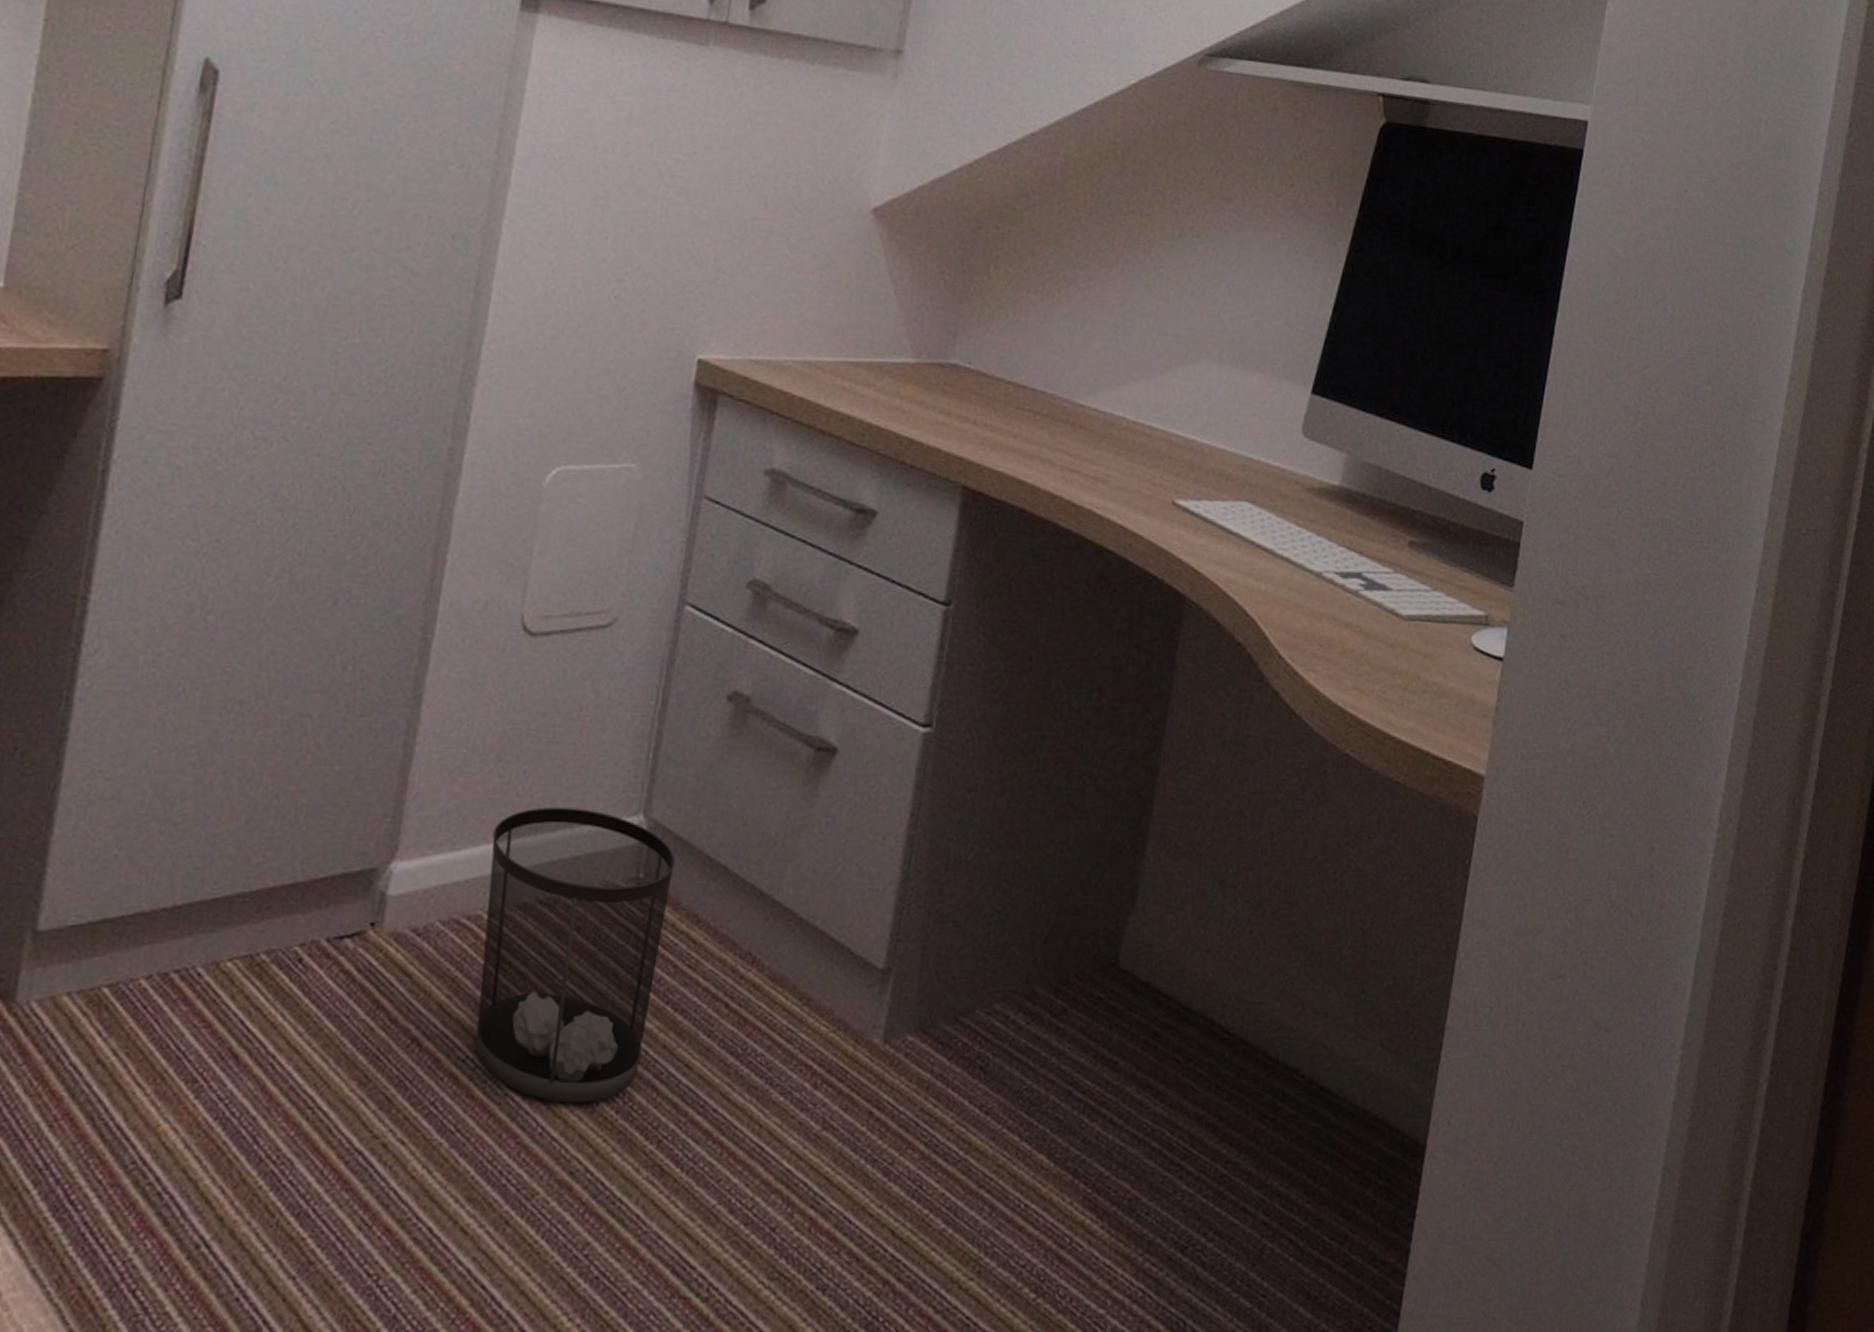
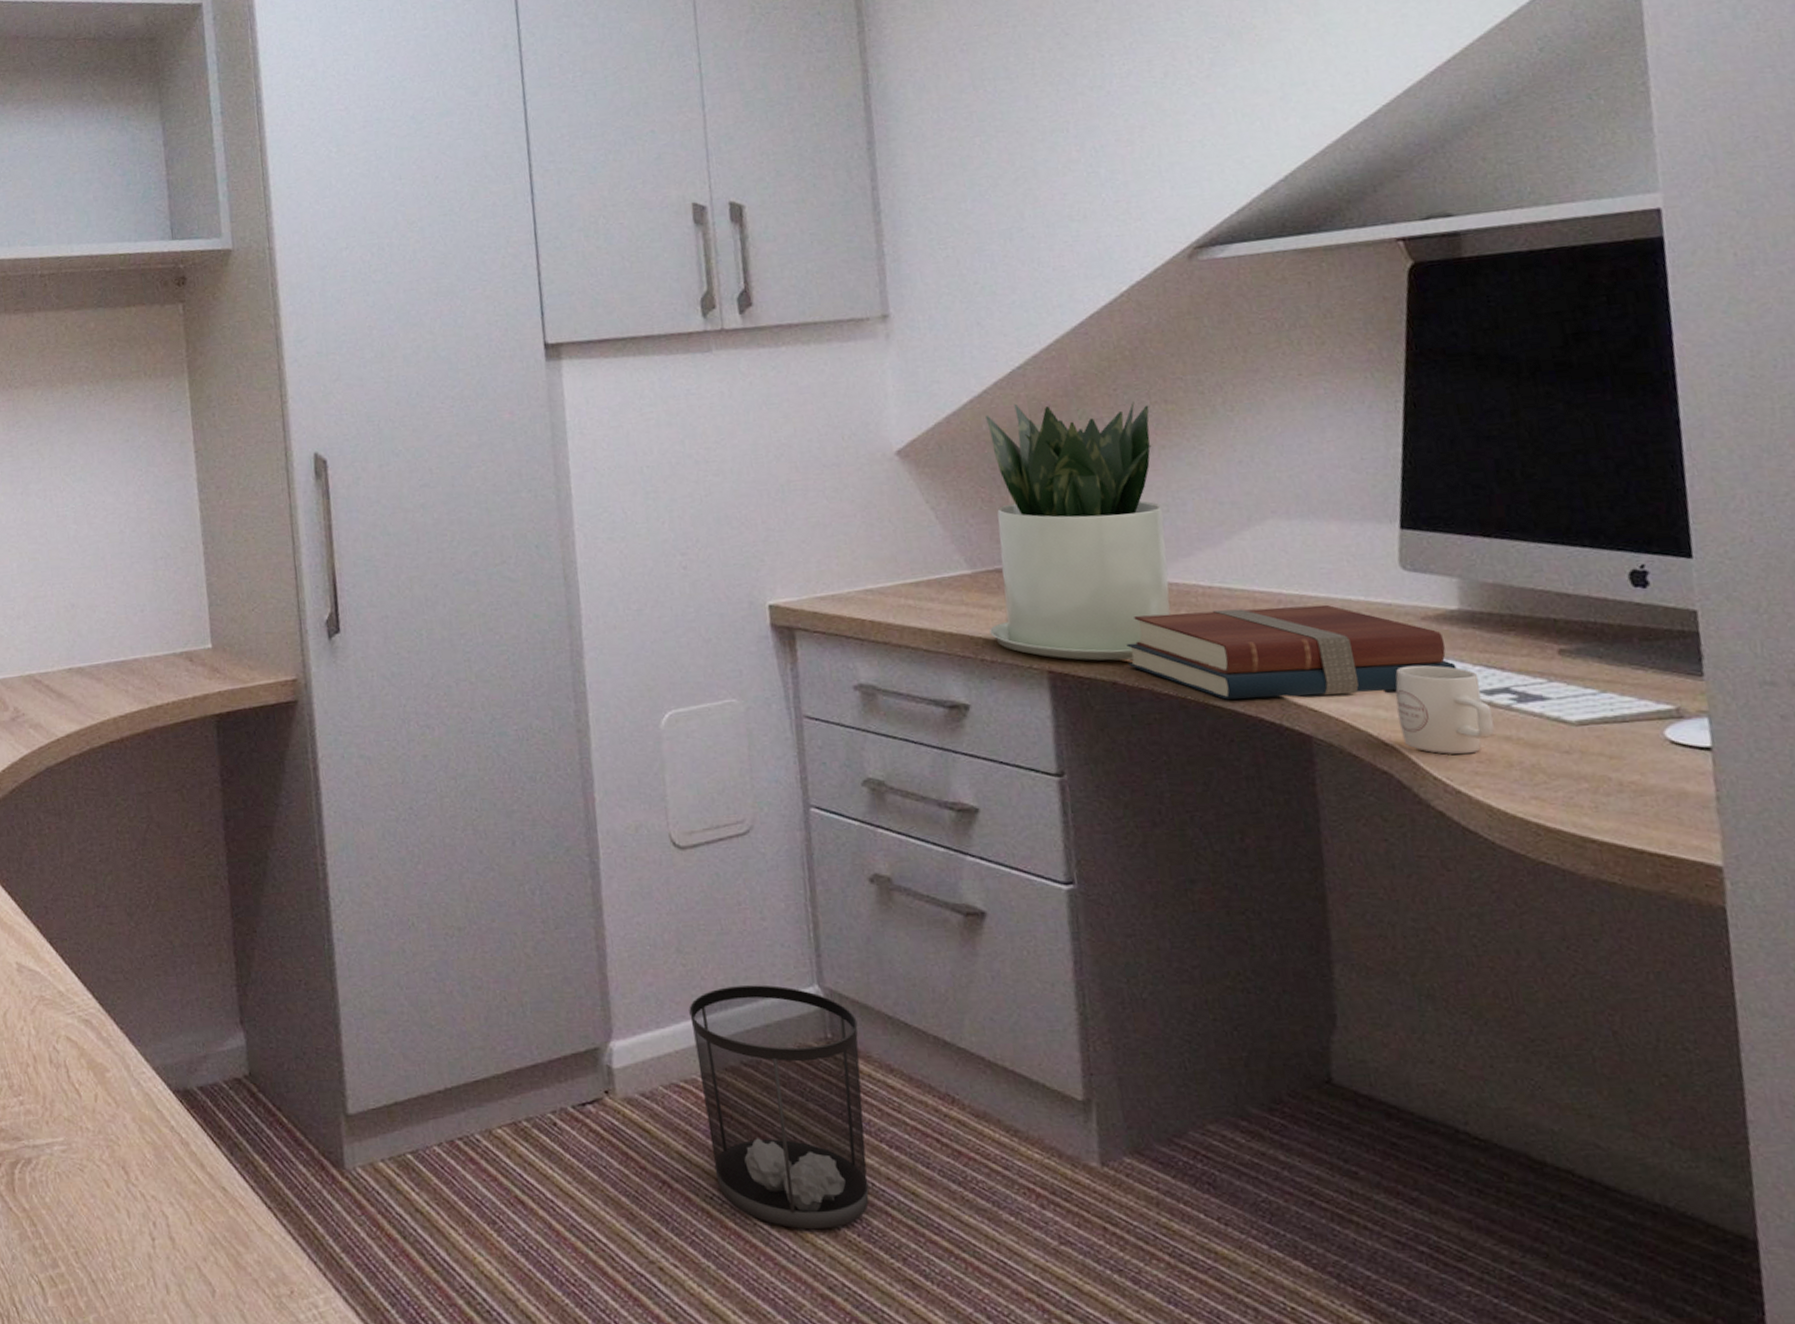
planter: none [916,181,1125,487] -> present [985,400,1171,661]
books: none [1040,441,1324,560] -> present [1126,604,1457,700]
mug: none [1262,536,1343,636] -> present [1395,665,1495,755]

